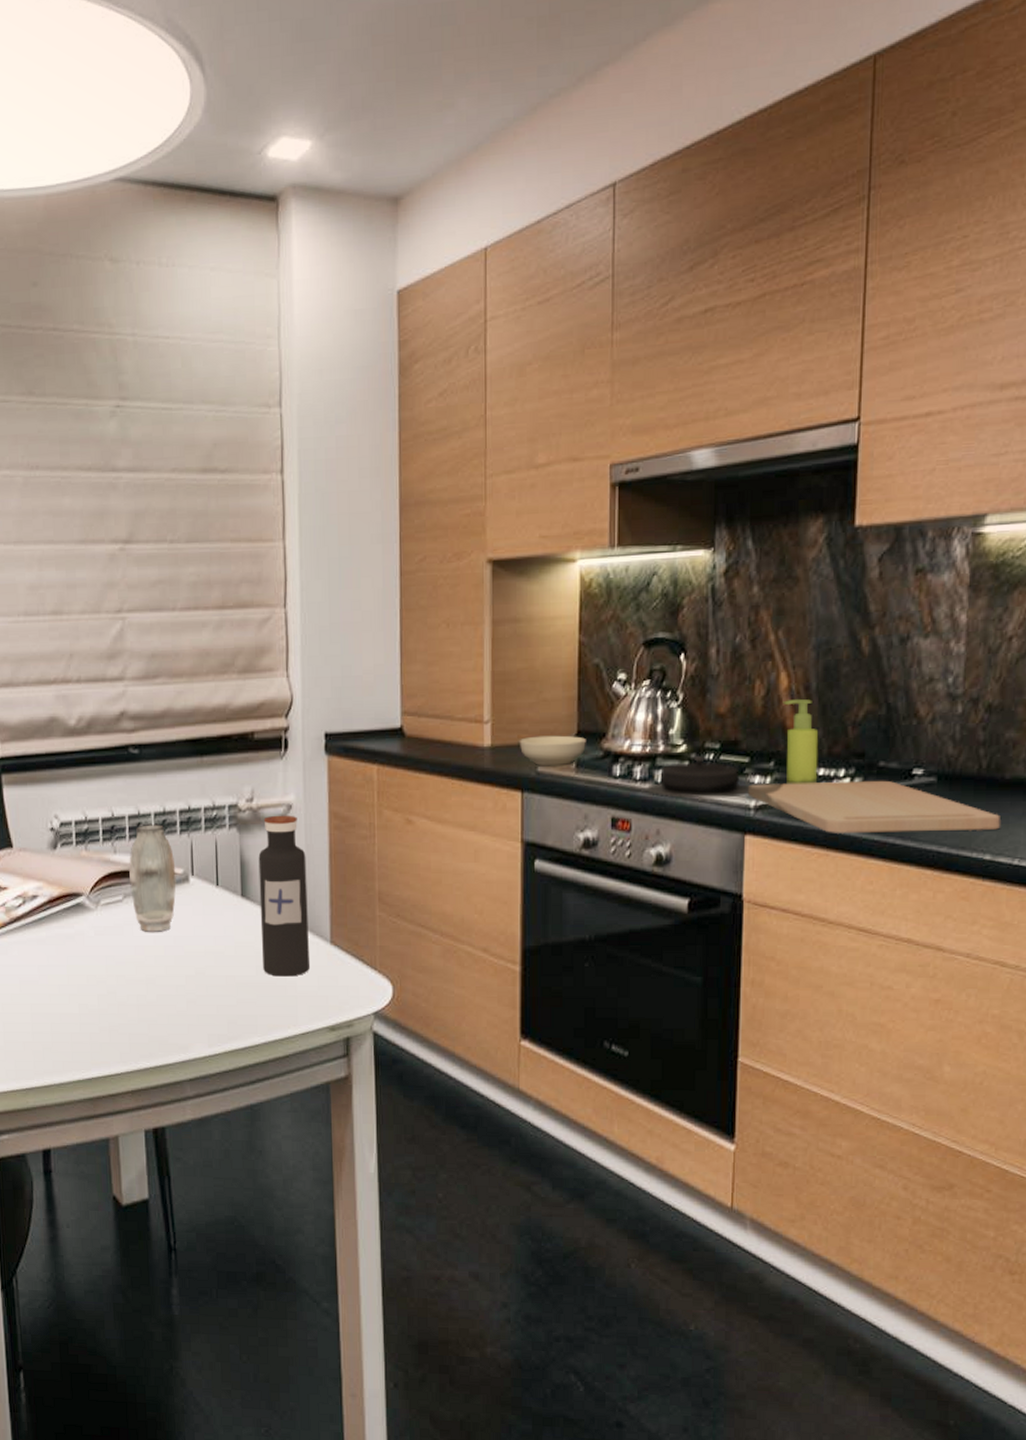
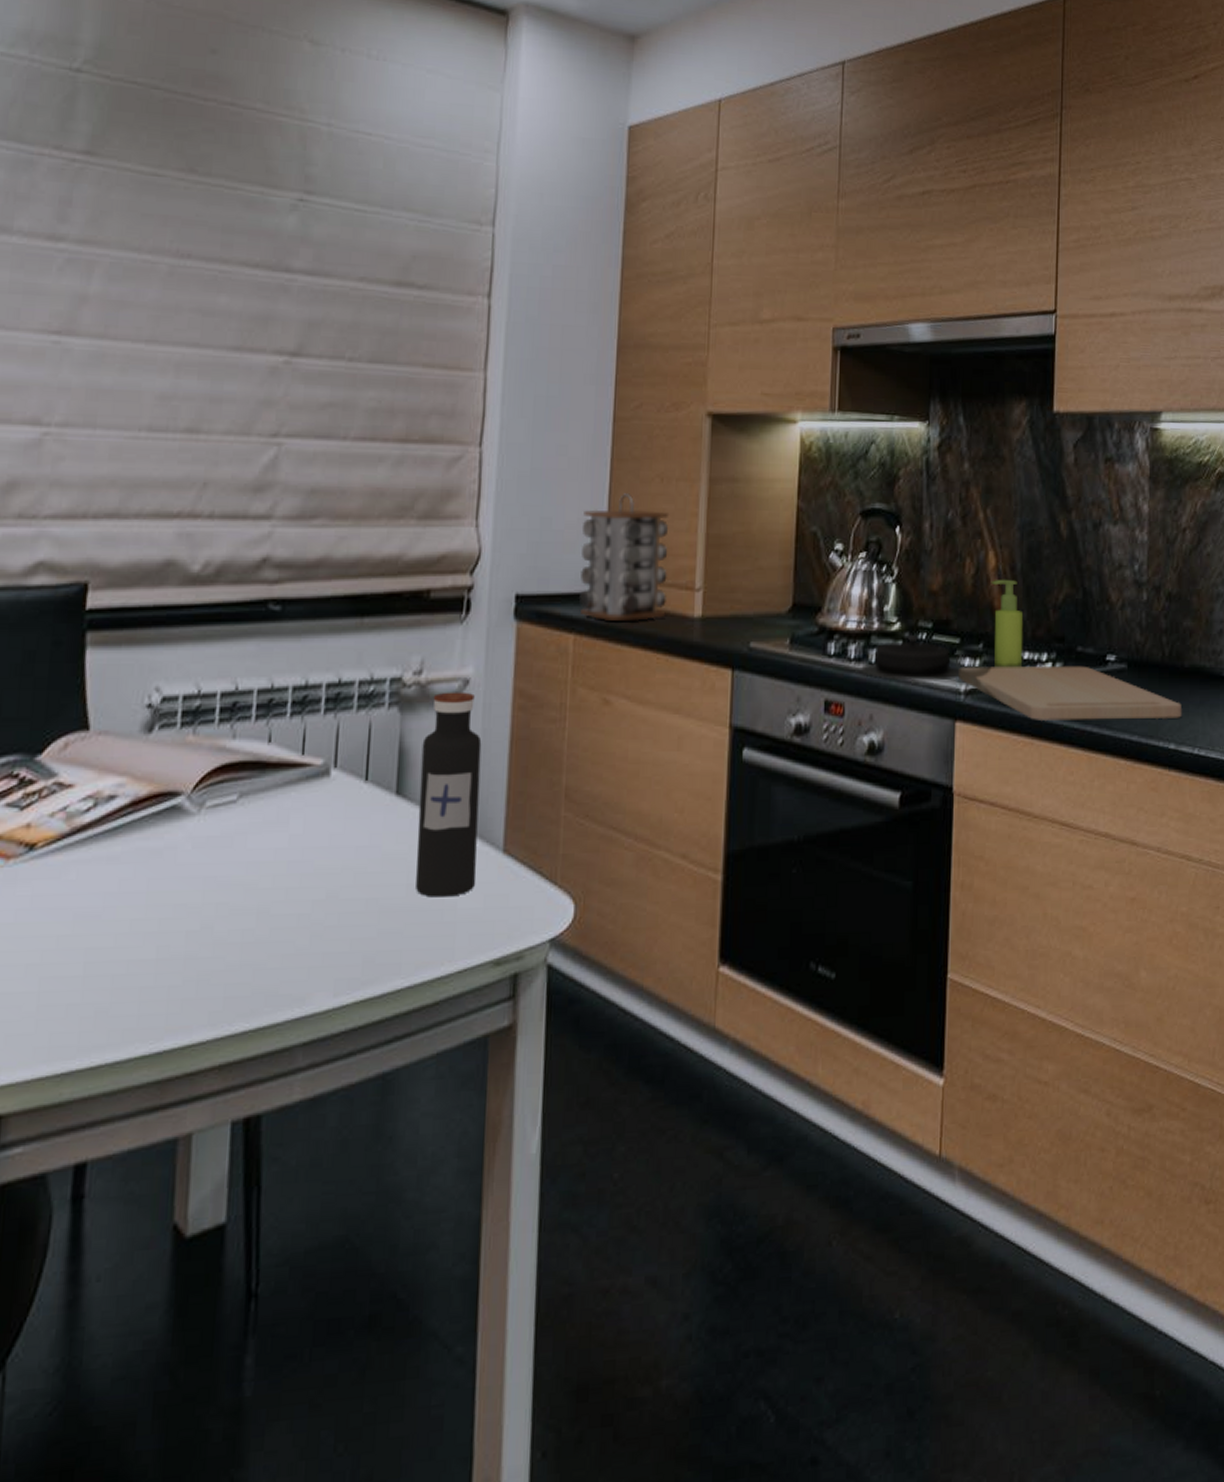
vase: present [128,824,176,932] -> none [249,701,314,843]
spice rack: none [378,639,458,753] -> present [579,493,670,622]
bowl: present [519,735,586,766] -> none [731,607,801,642]

